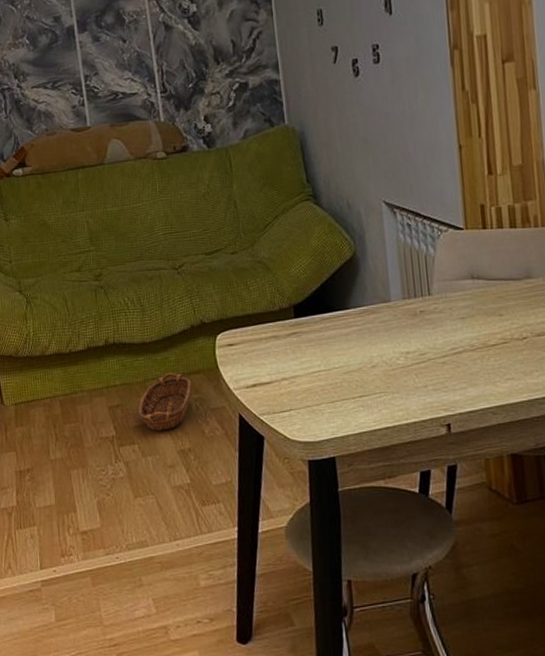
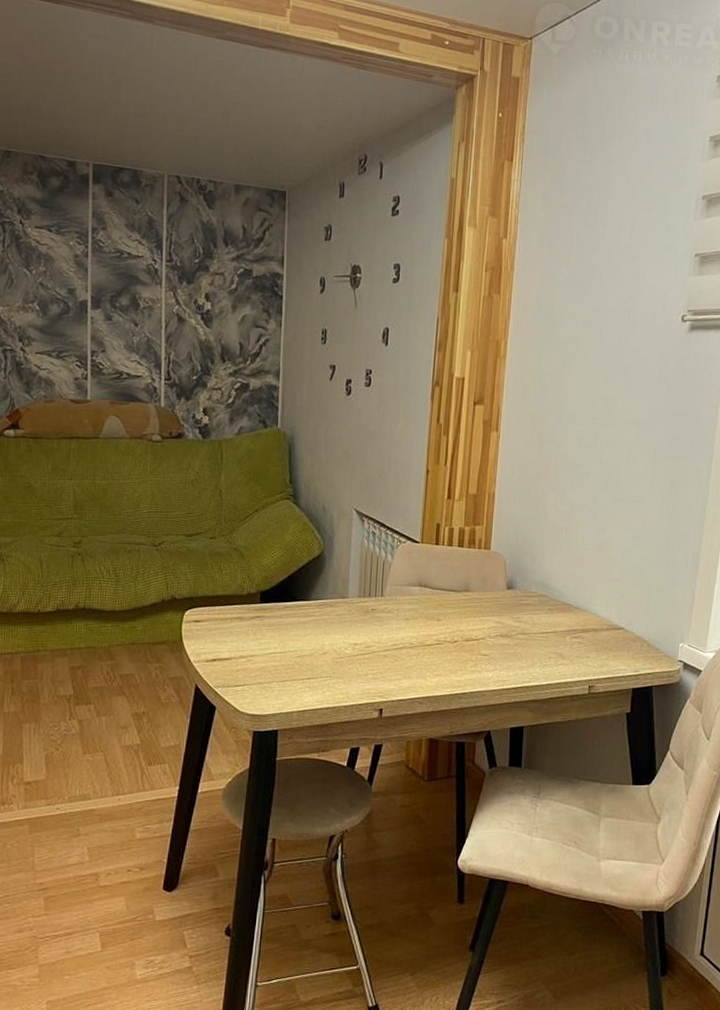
basket: present [138,372,192,431] -> none [98,640,155,694]

